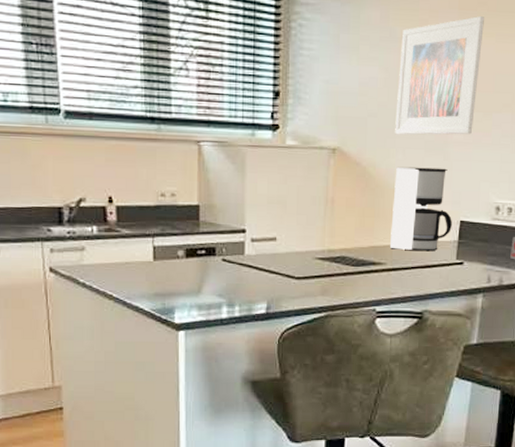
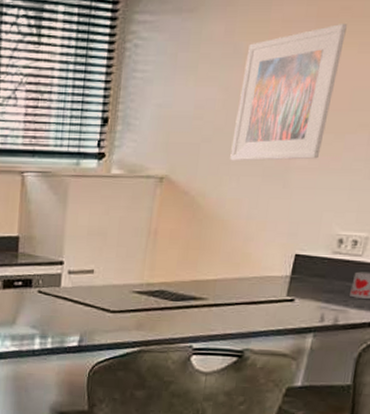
coffee maker: present [389,166,453,252] -> none [213,195,287,287]

